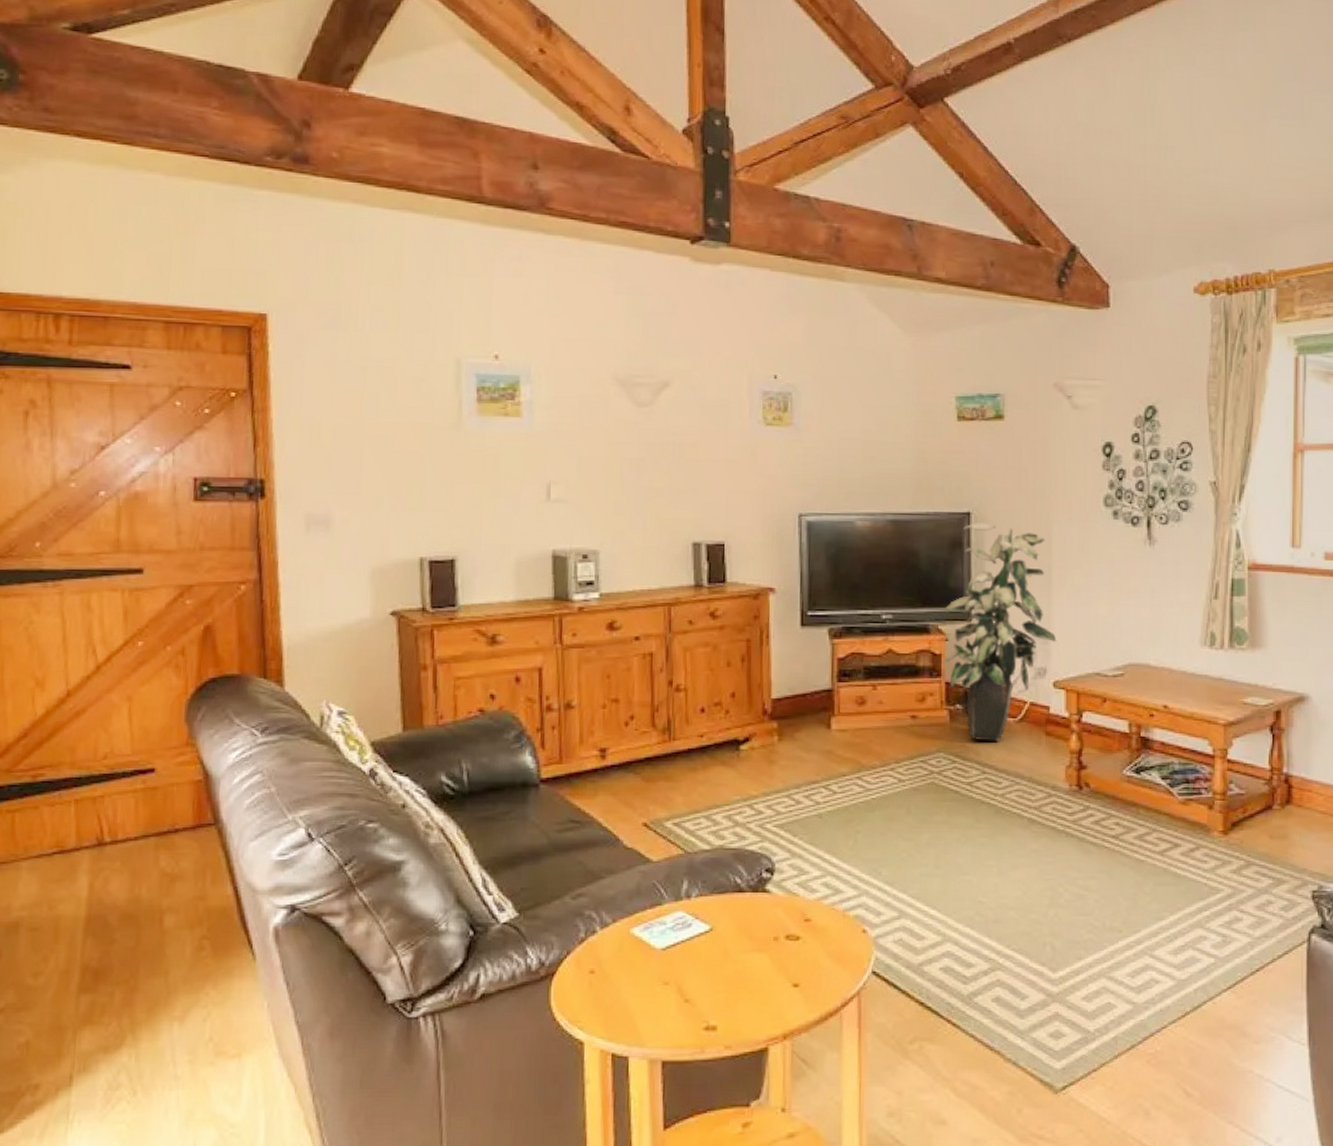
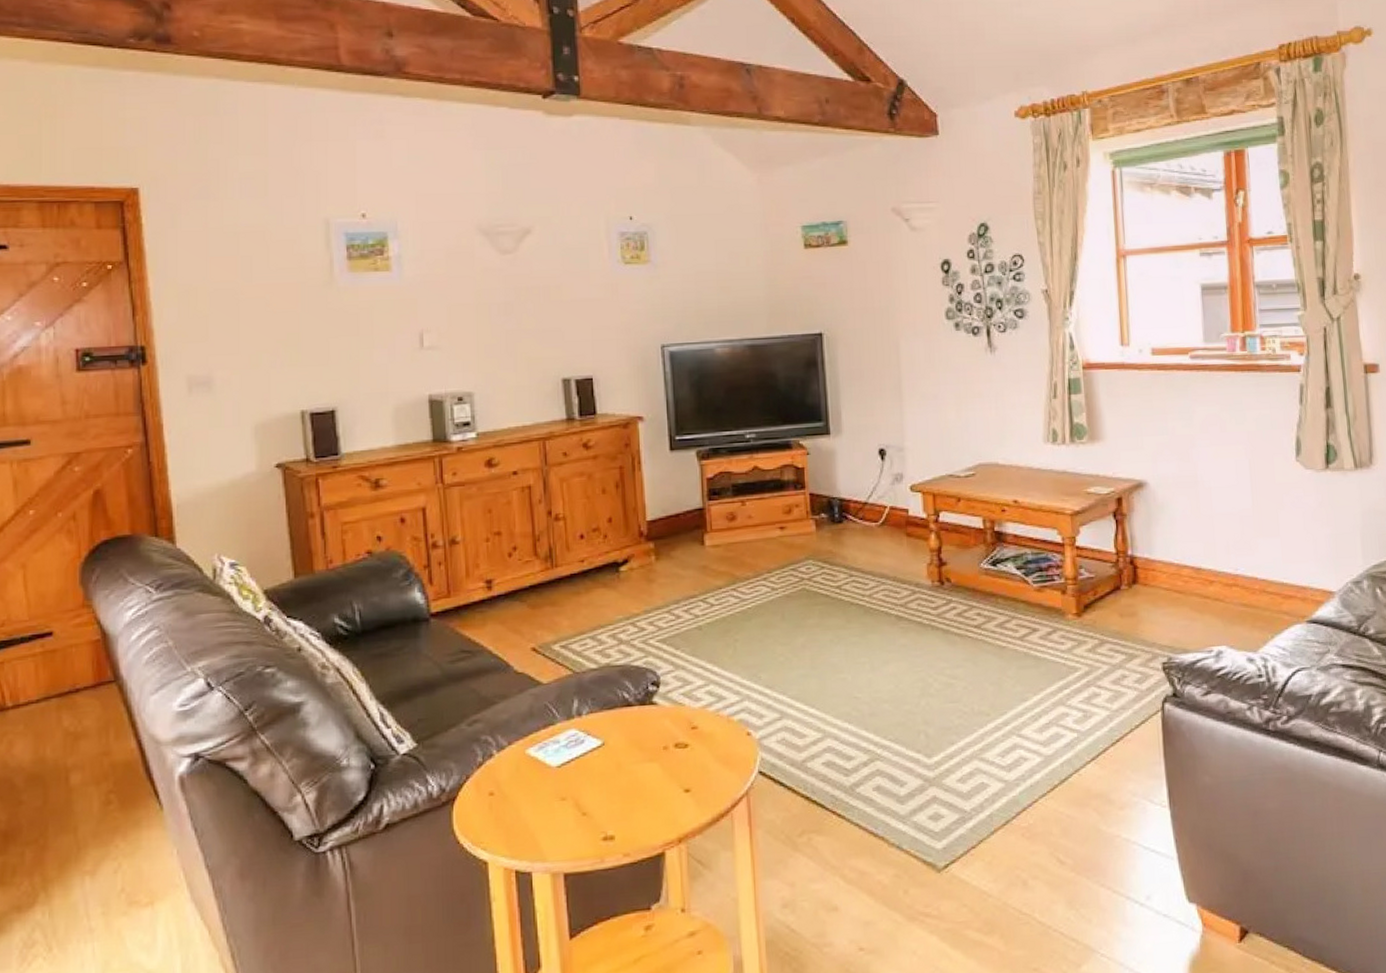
indoor plant: present [943,523,1057,741] -> none [804,342,911,546]

